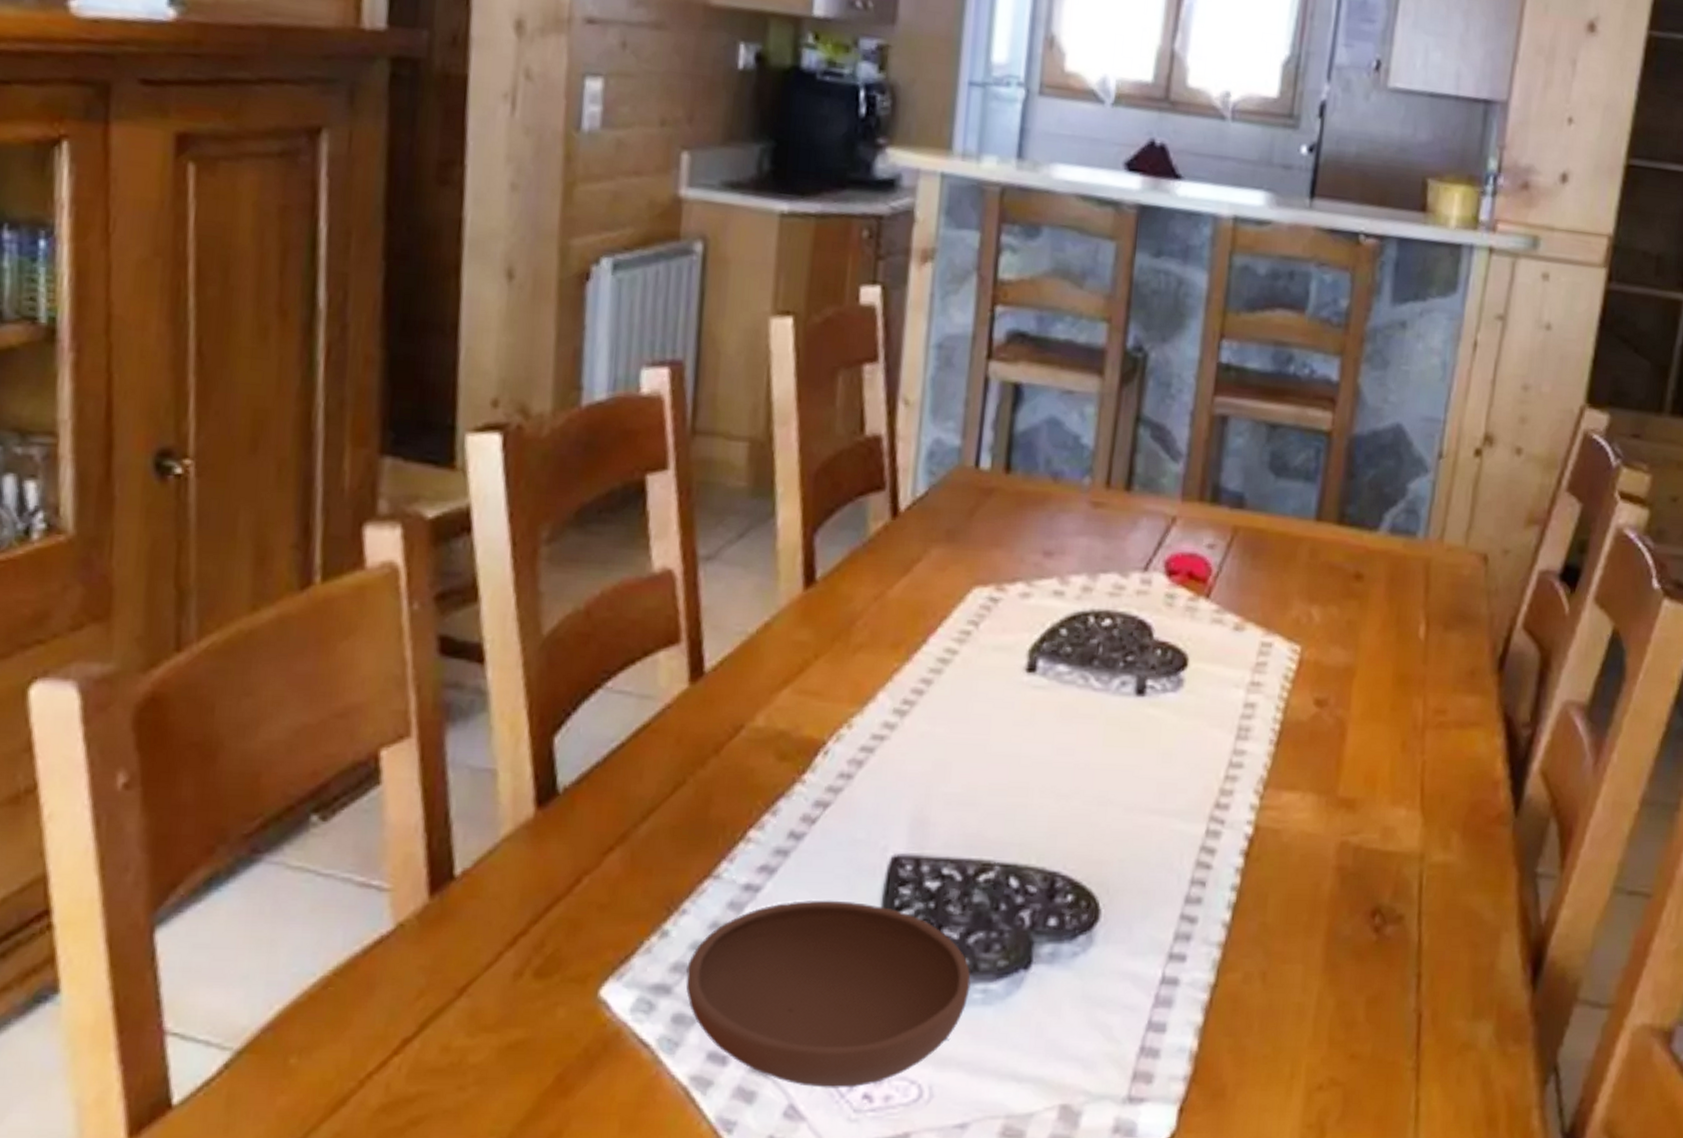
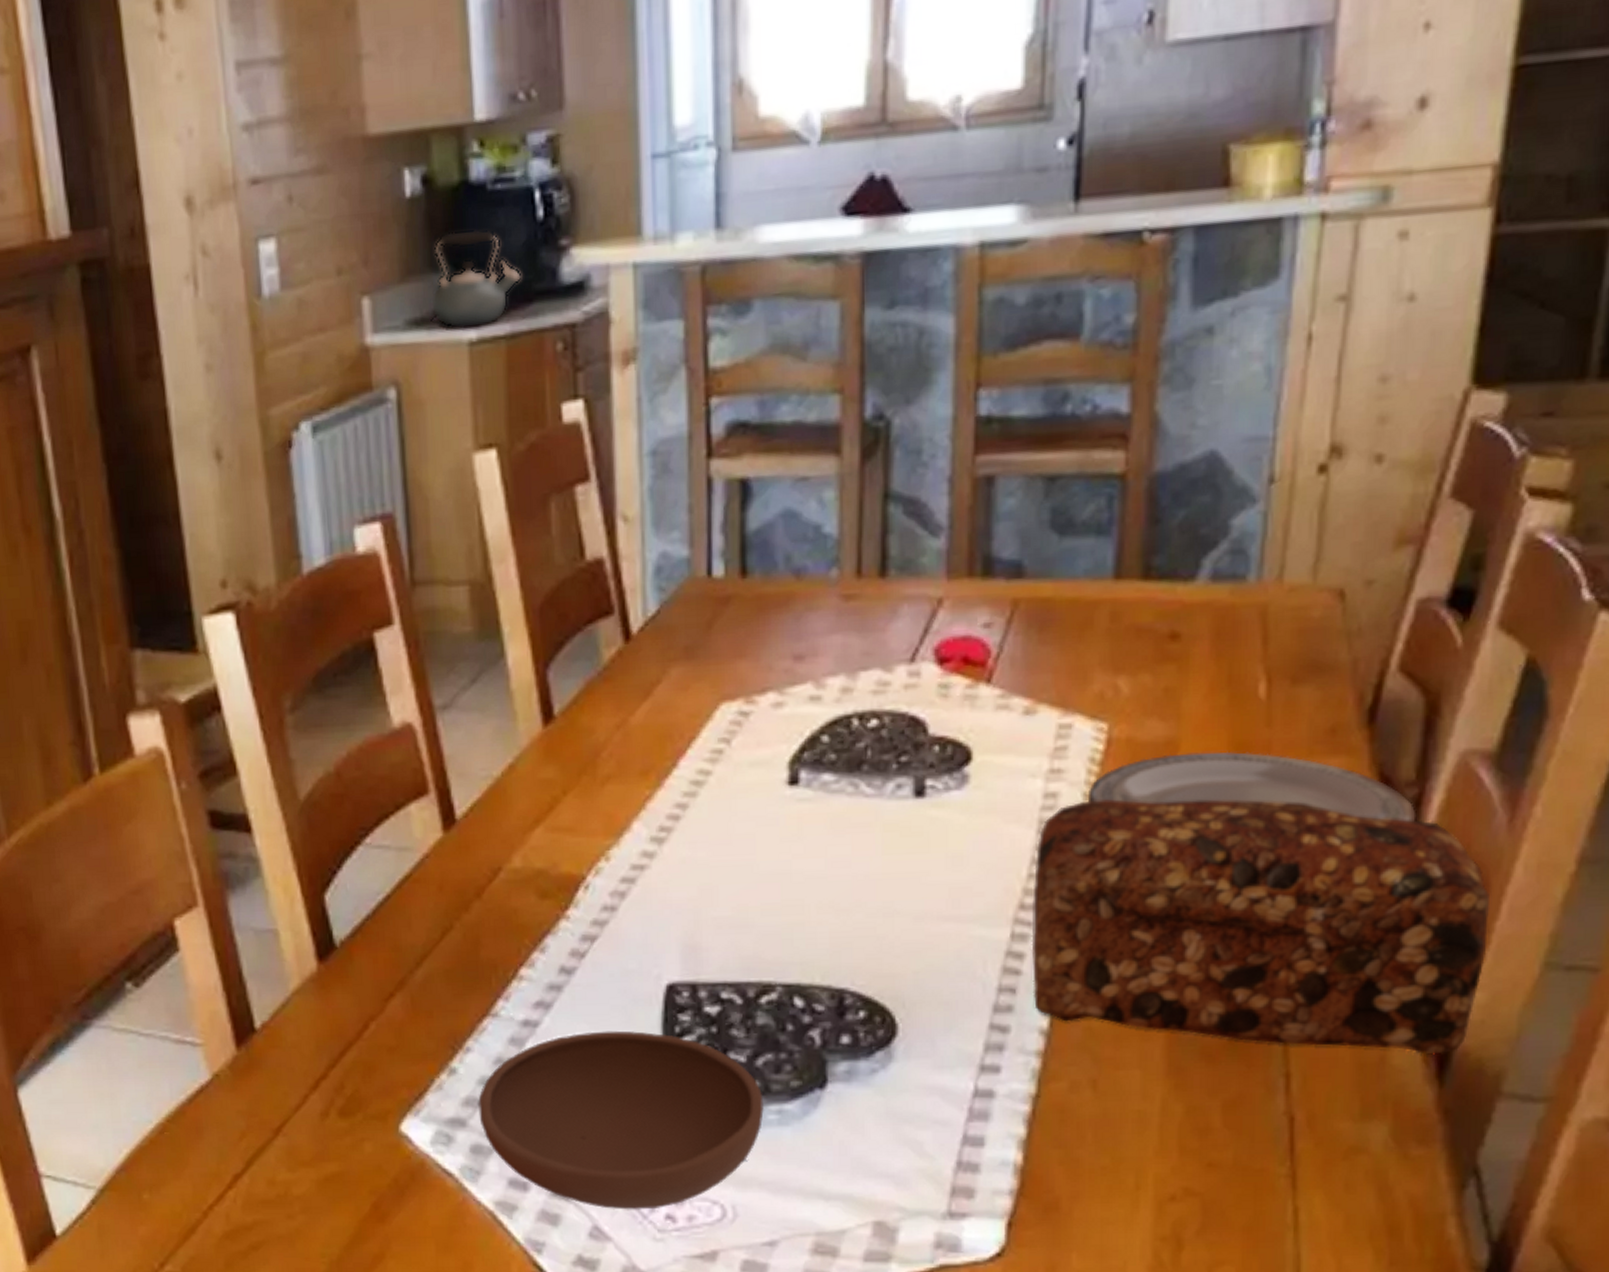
kettle: none [747,109,839,202] -> present [430,229,522,329]
bread loaf: none [1220,714,1578,963] -> present [1031,799,1489,1054]
plate: none [1280,679,1529,757] -> present [1088,751,1417,822]

